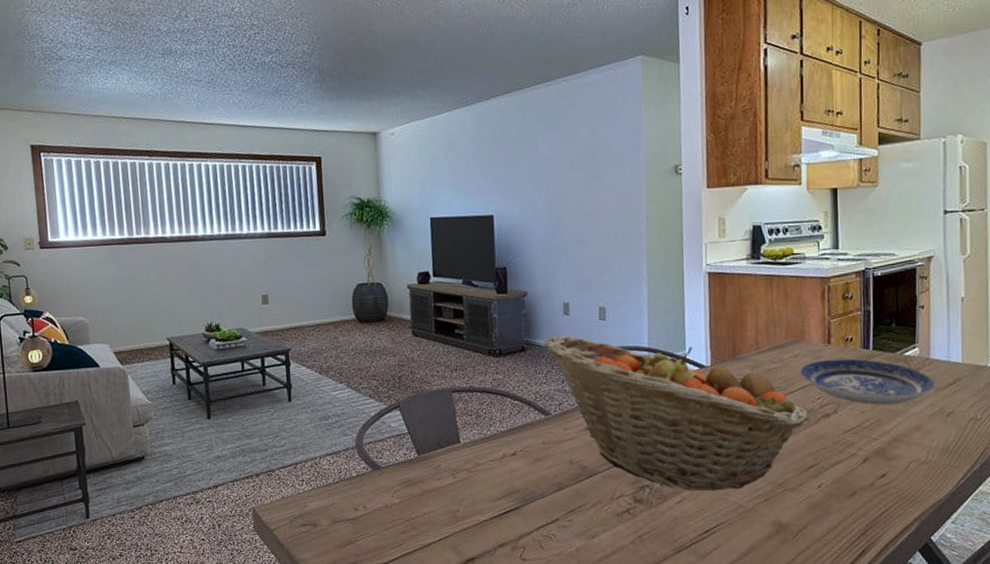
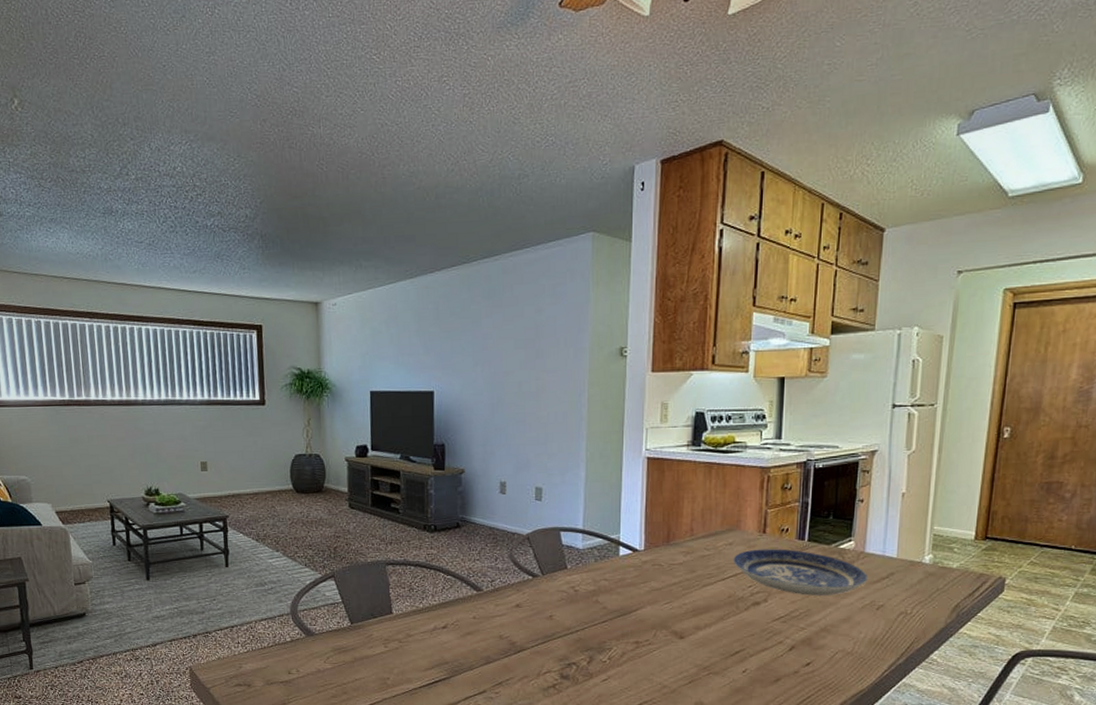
fruit basket: present [544,335,810,491] -> none [479,513,740,671]

